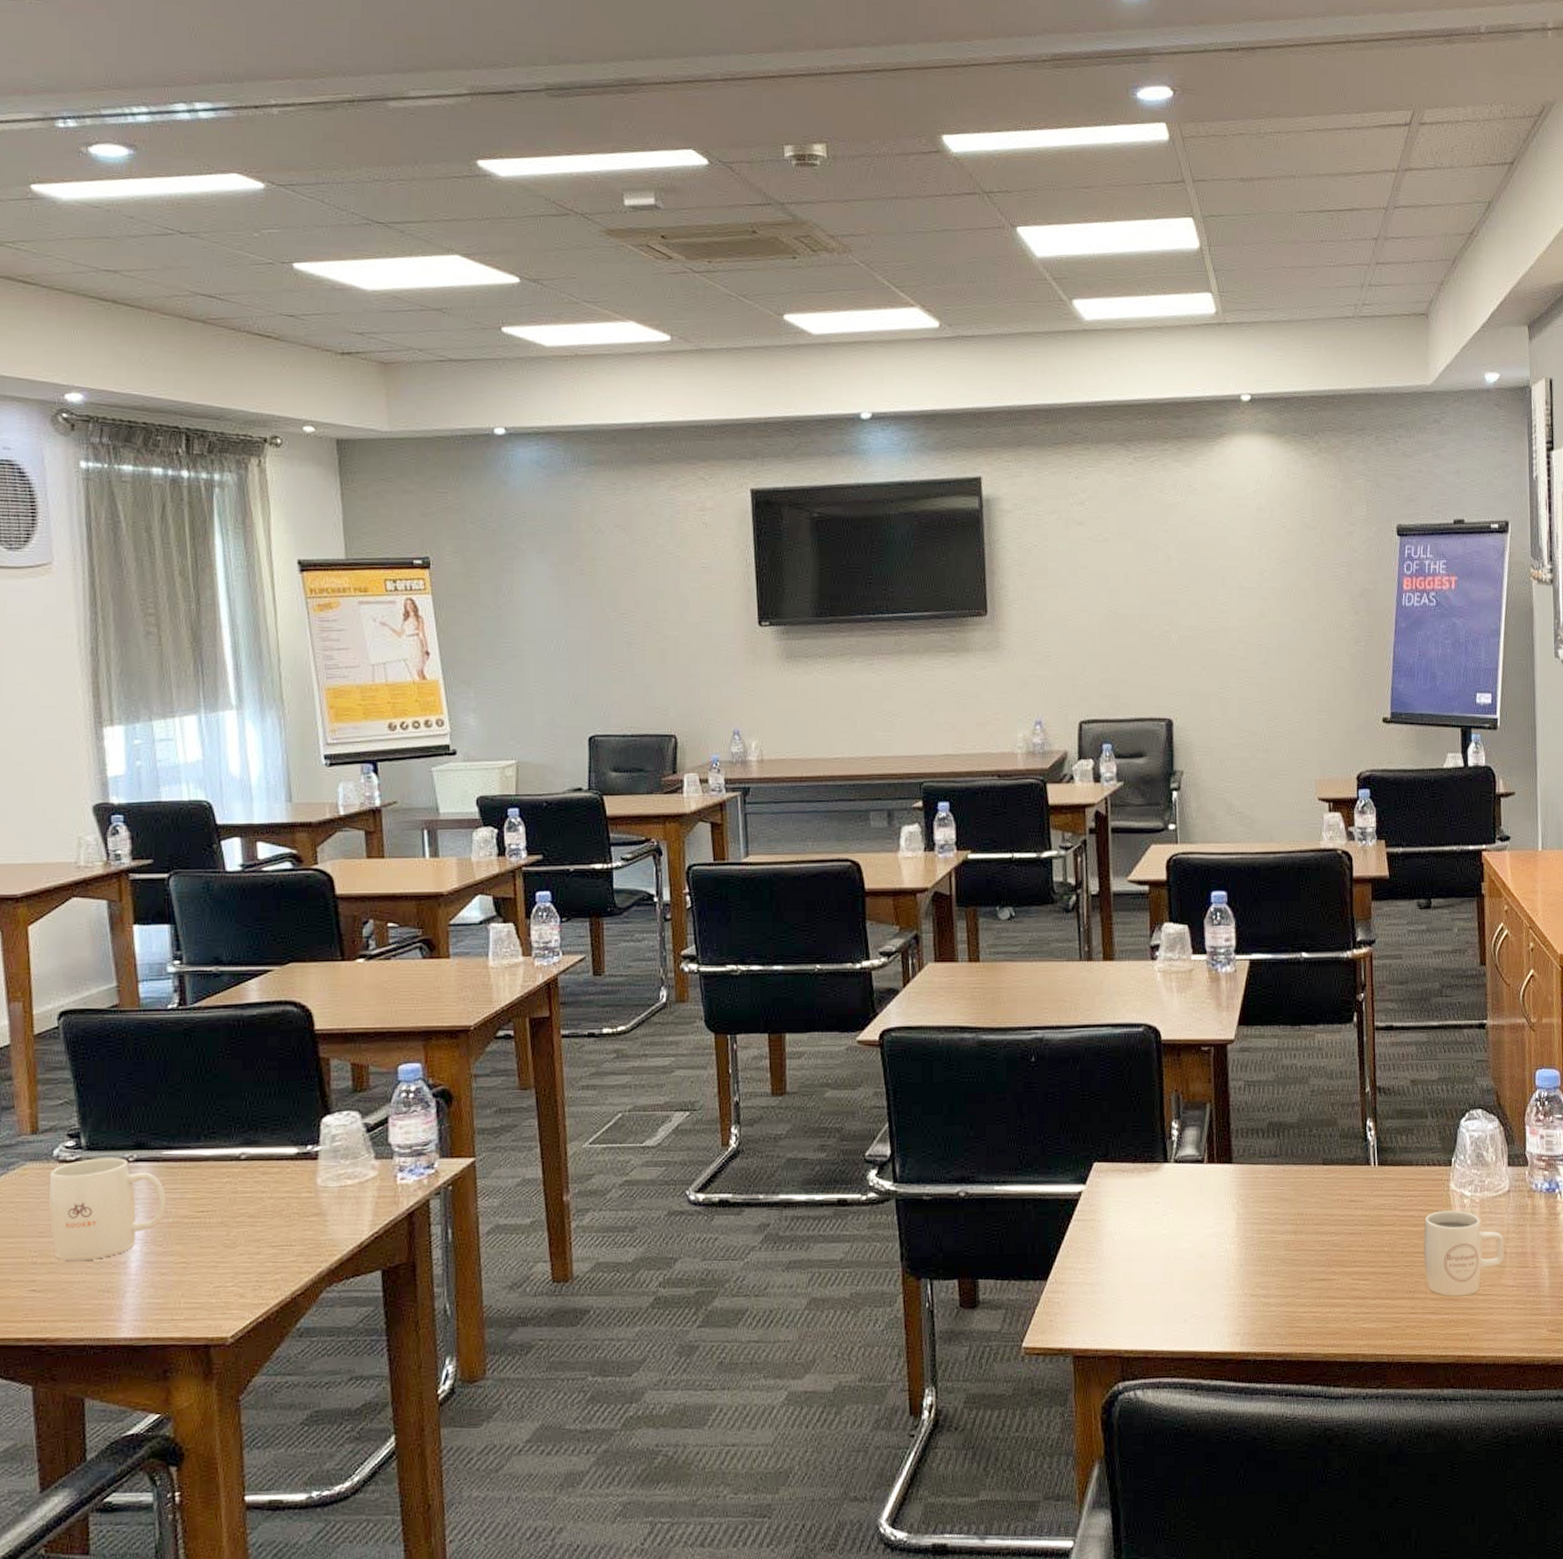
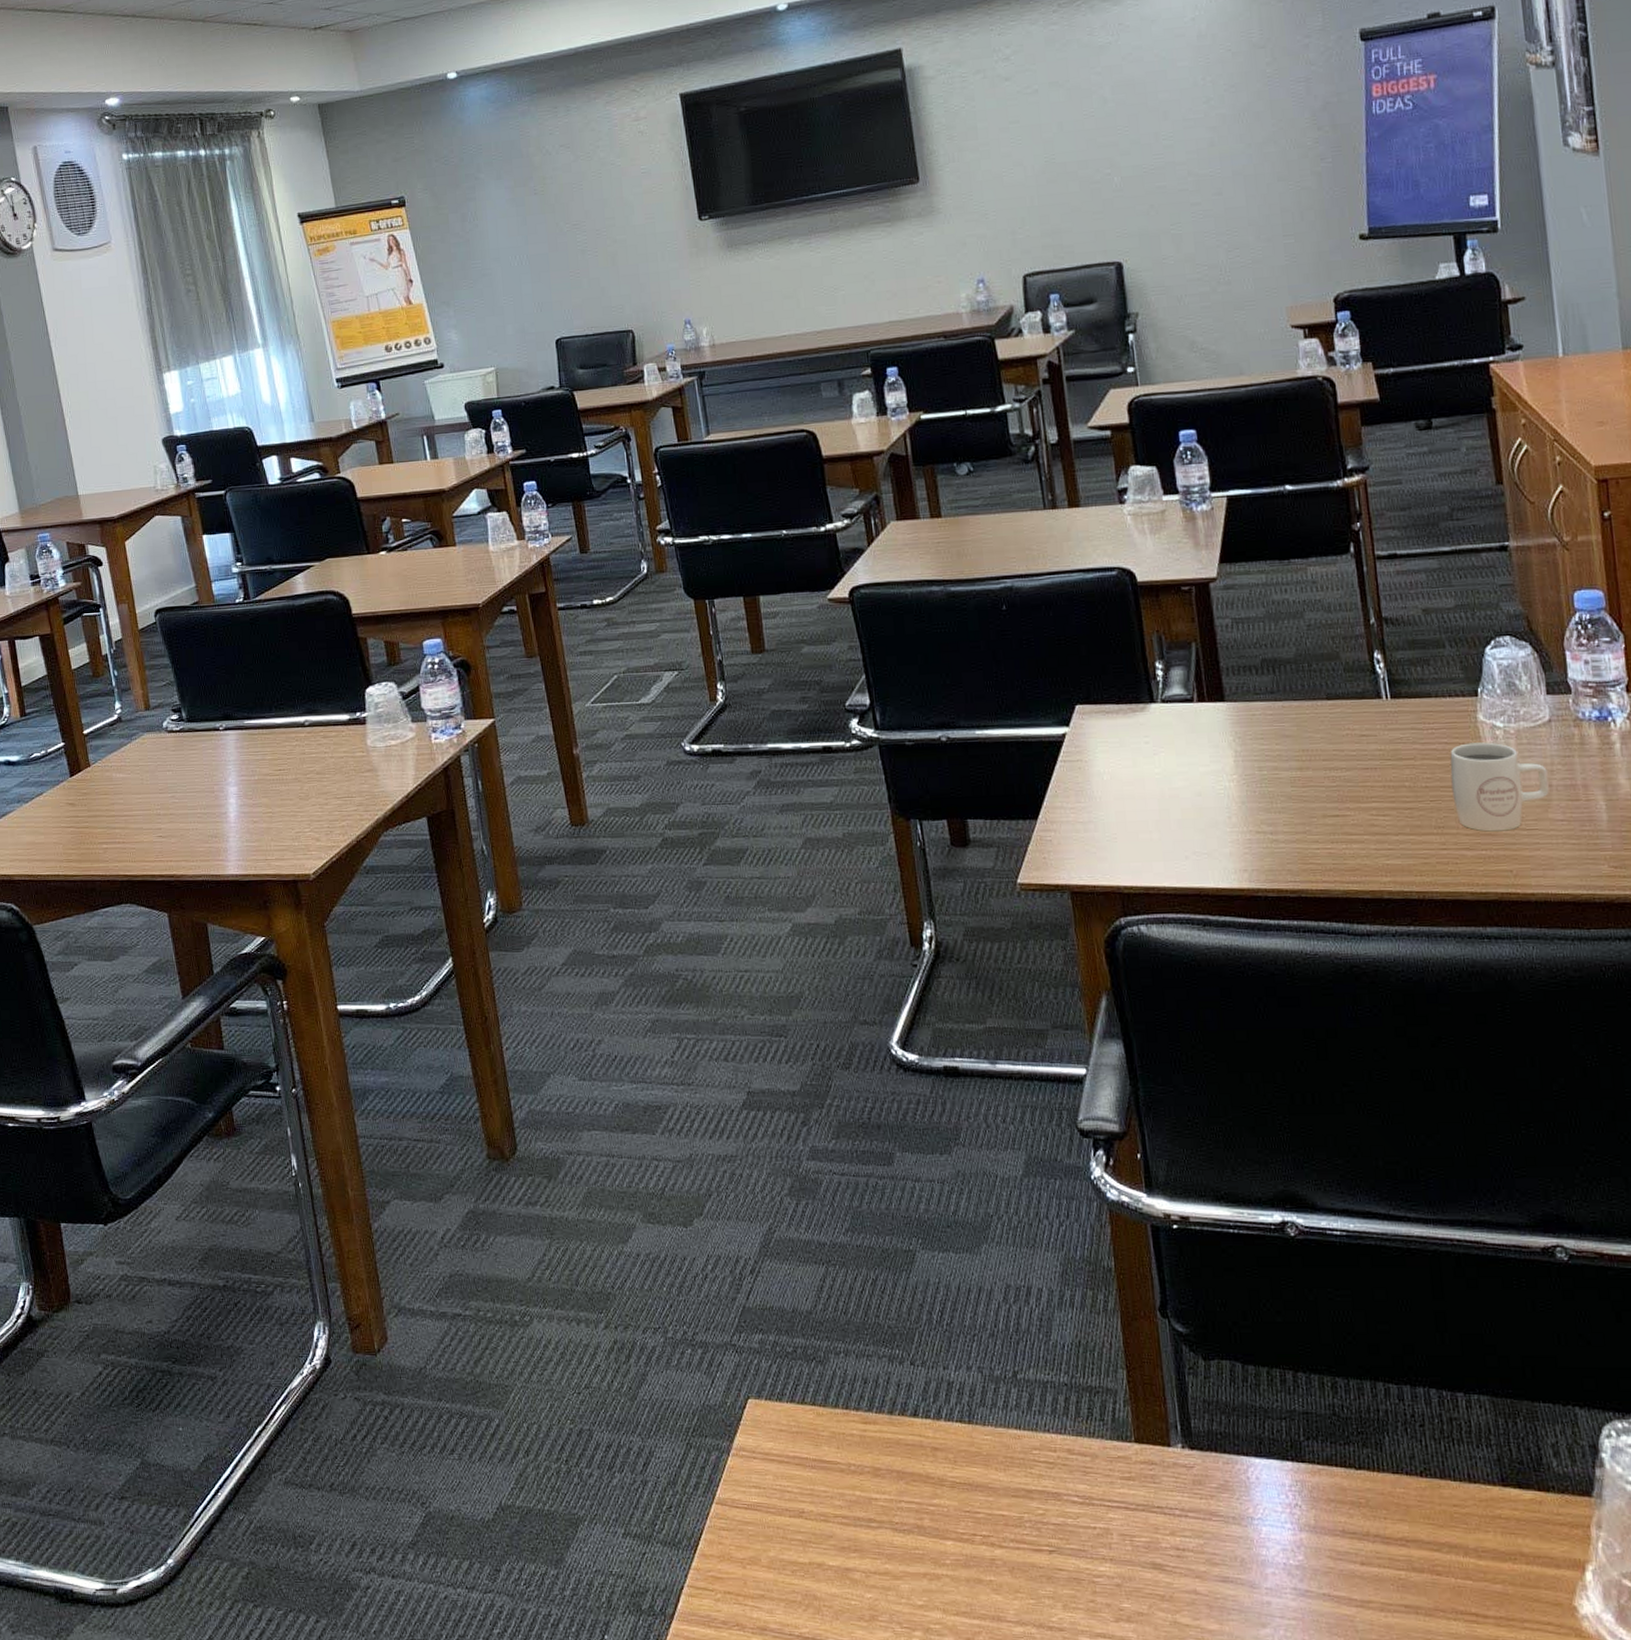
mug: present [48,1158,167,1262] -> none [162,727,253,813]

